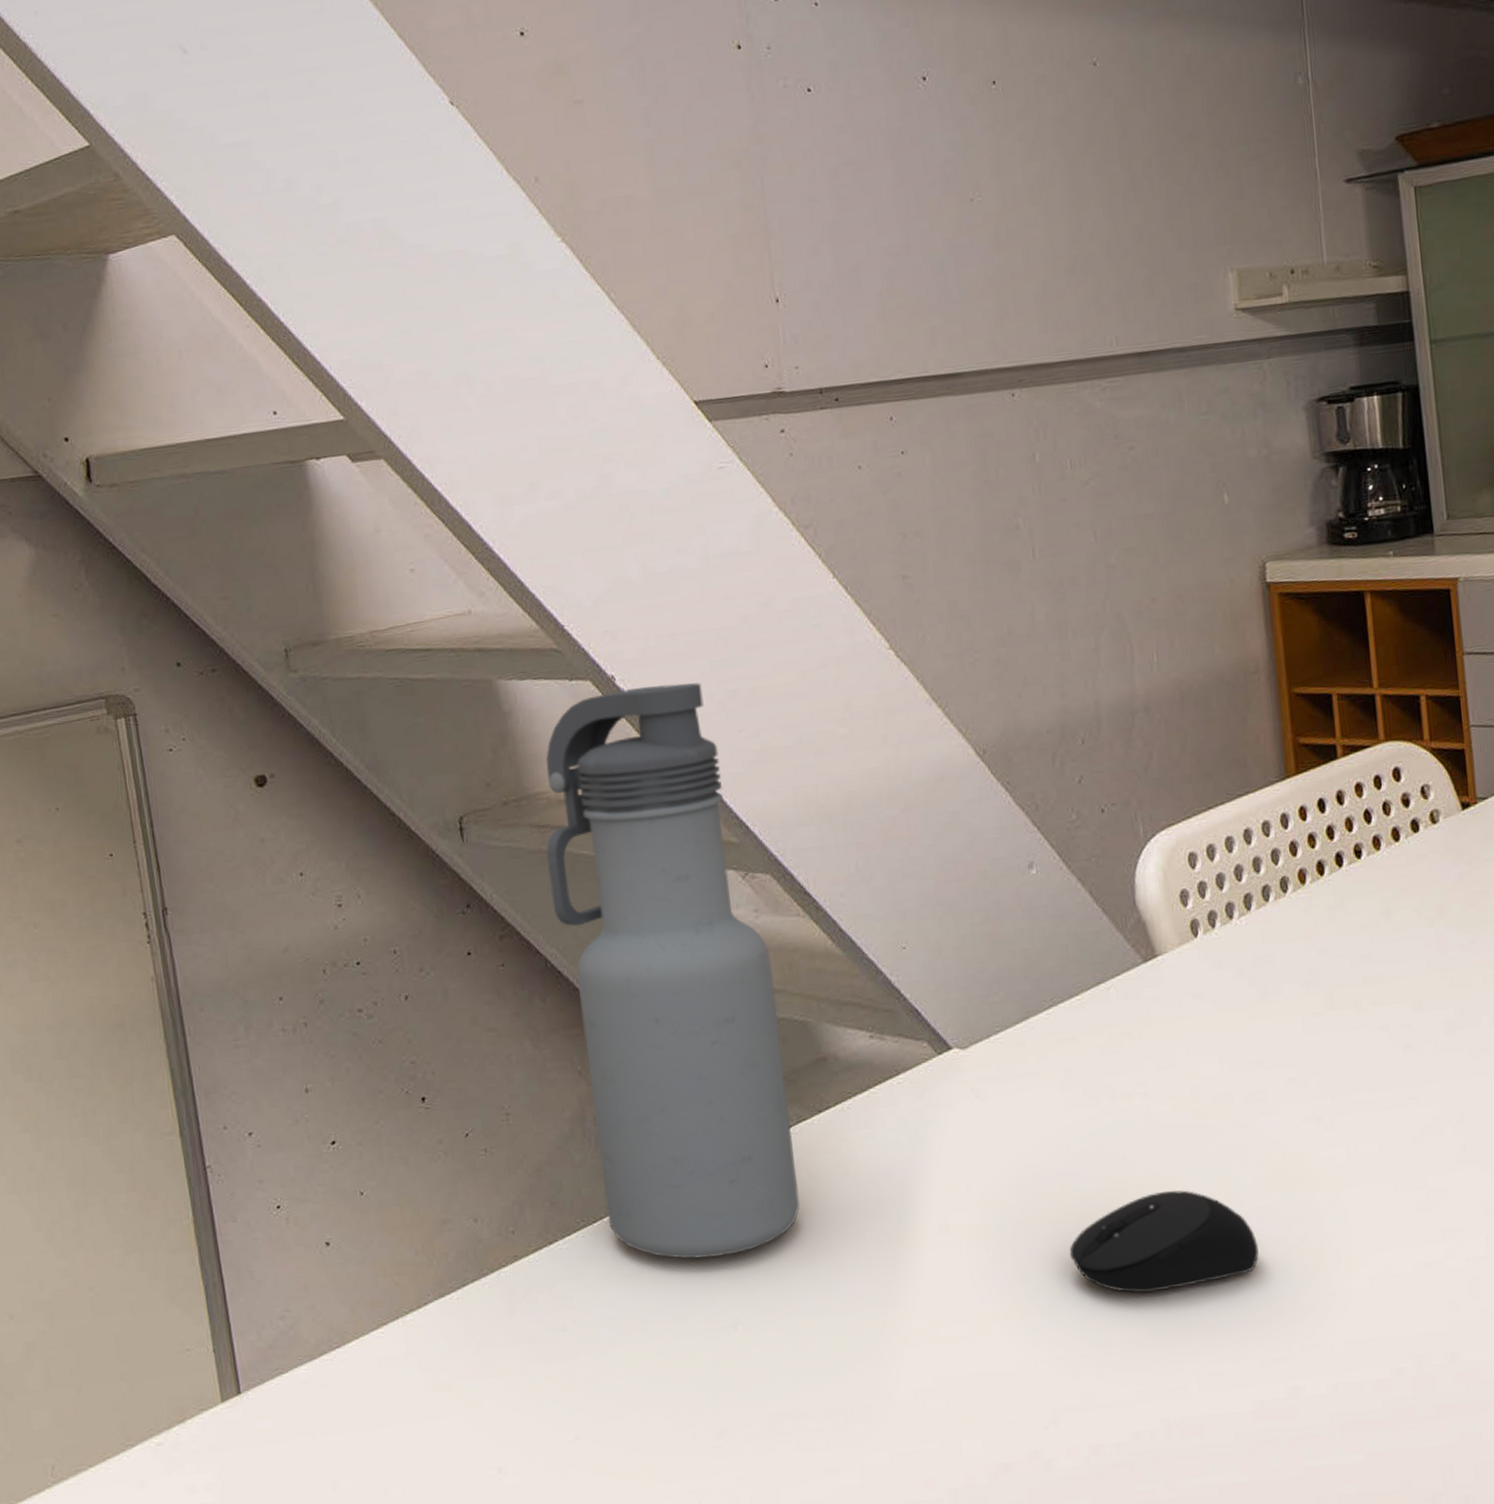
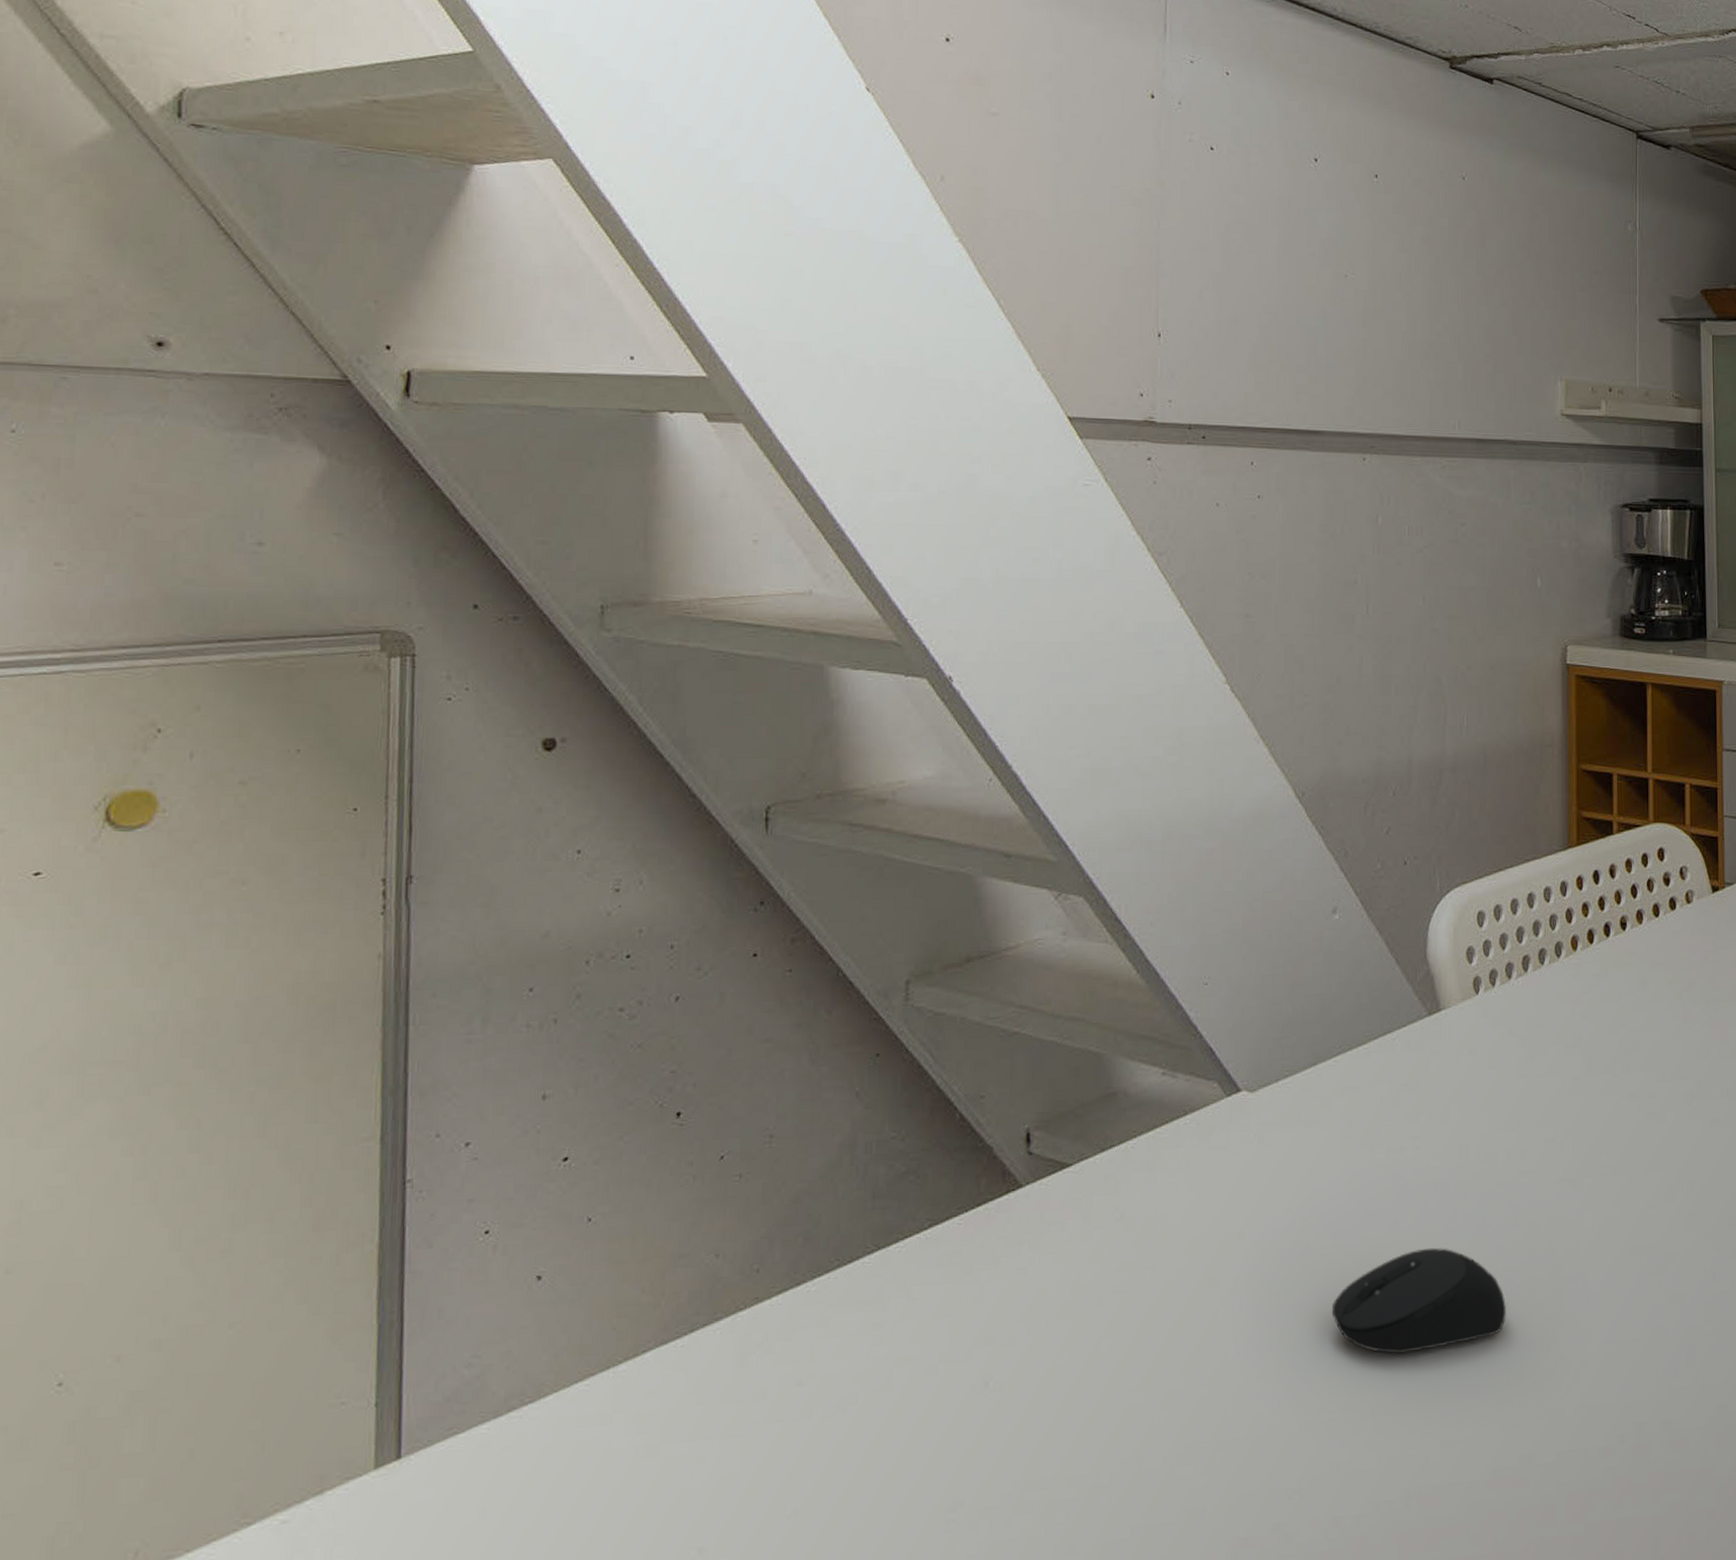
water bottle: present [545,682,800,1259] -> none [853,691,1074,1306]

